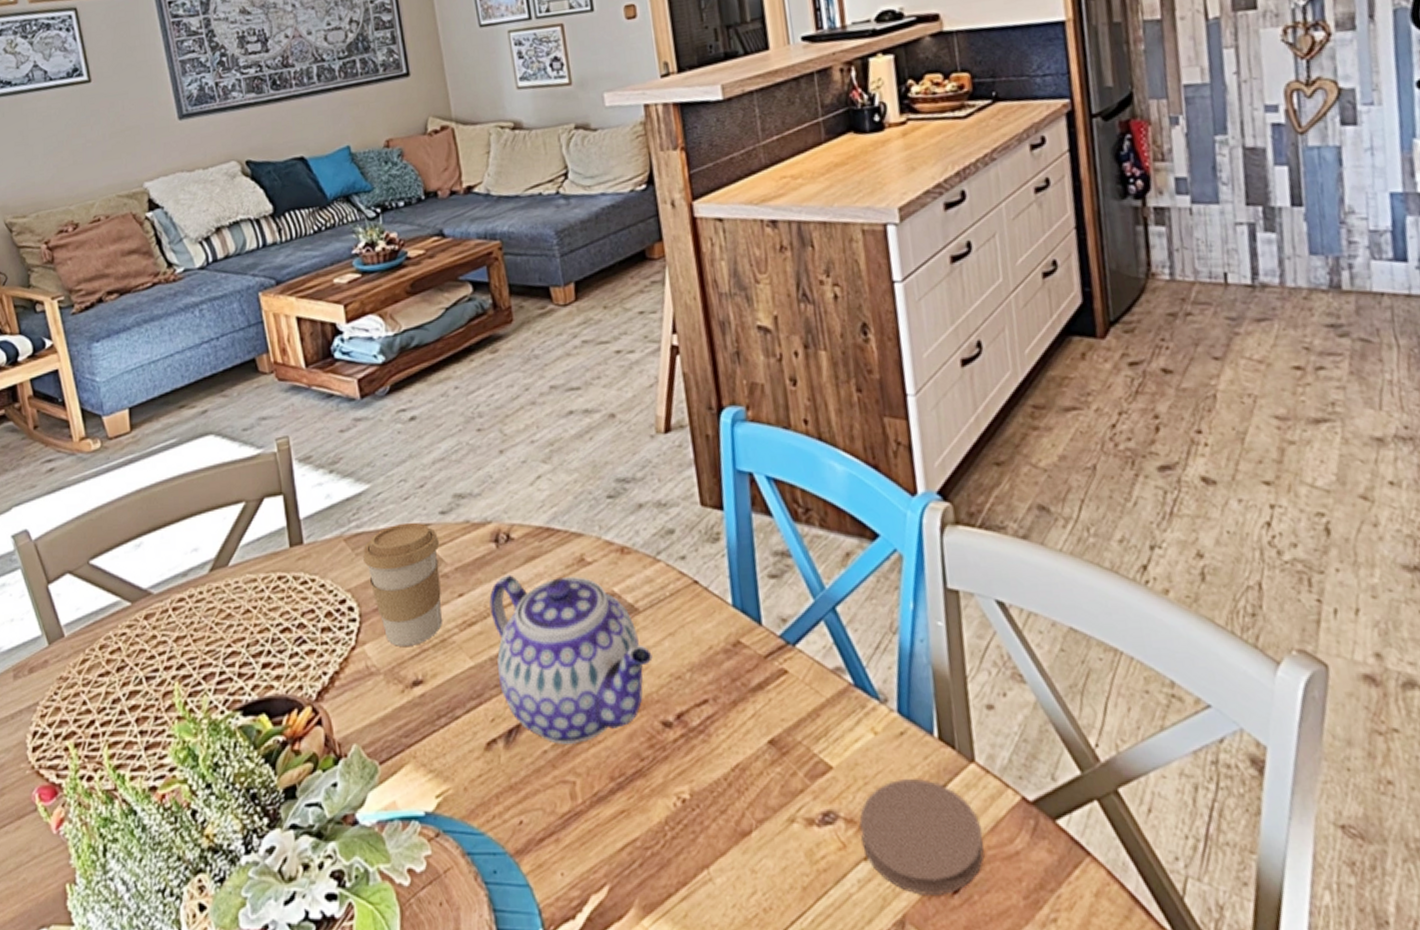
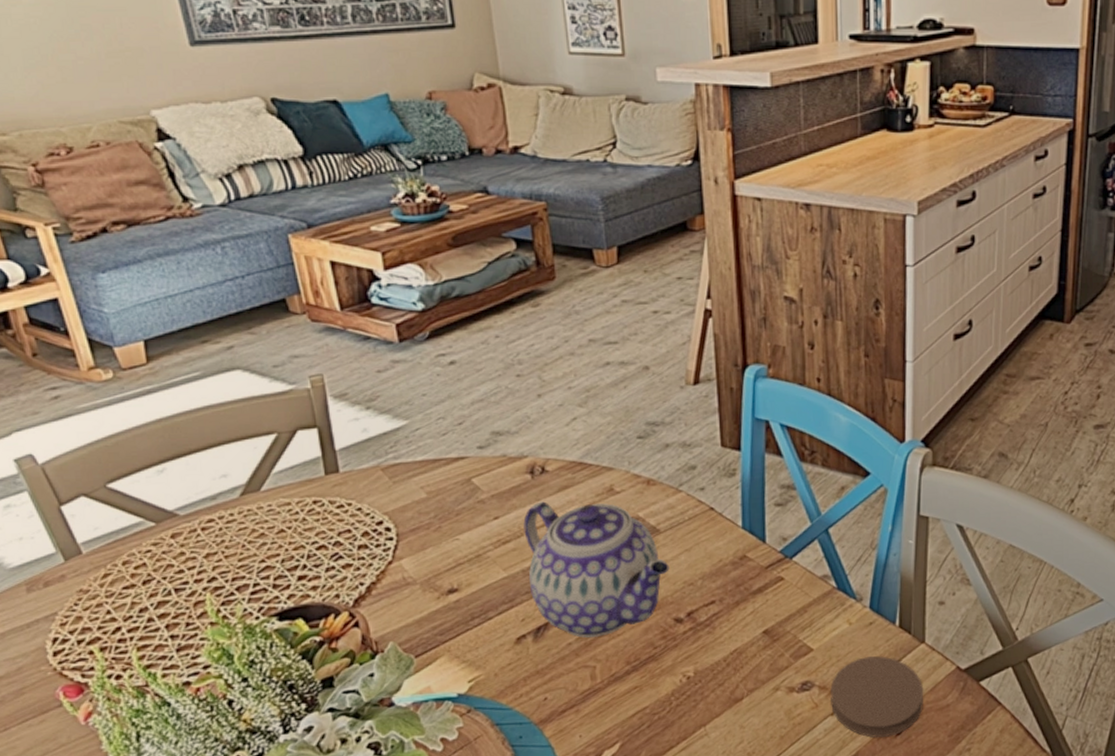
coffee cup: present [363,522,442,646] -> none [400,455,478,561]

